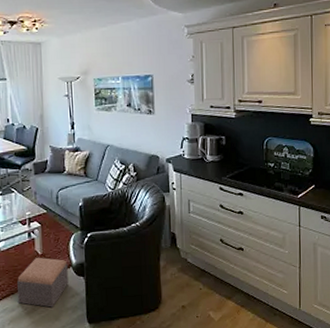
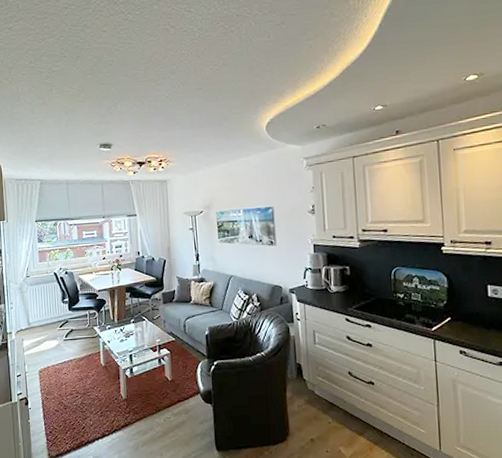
footstool: present [17,257,69,308] -> none [149,383,197,433]

